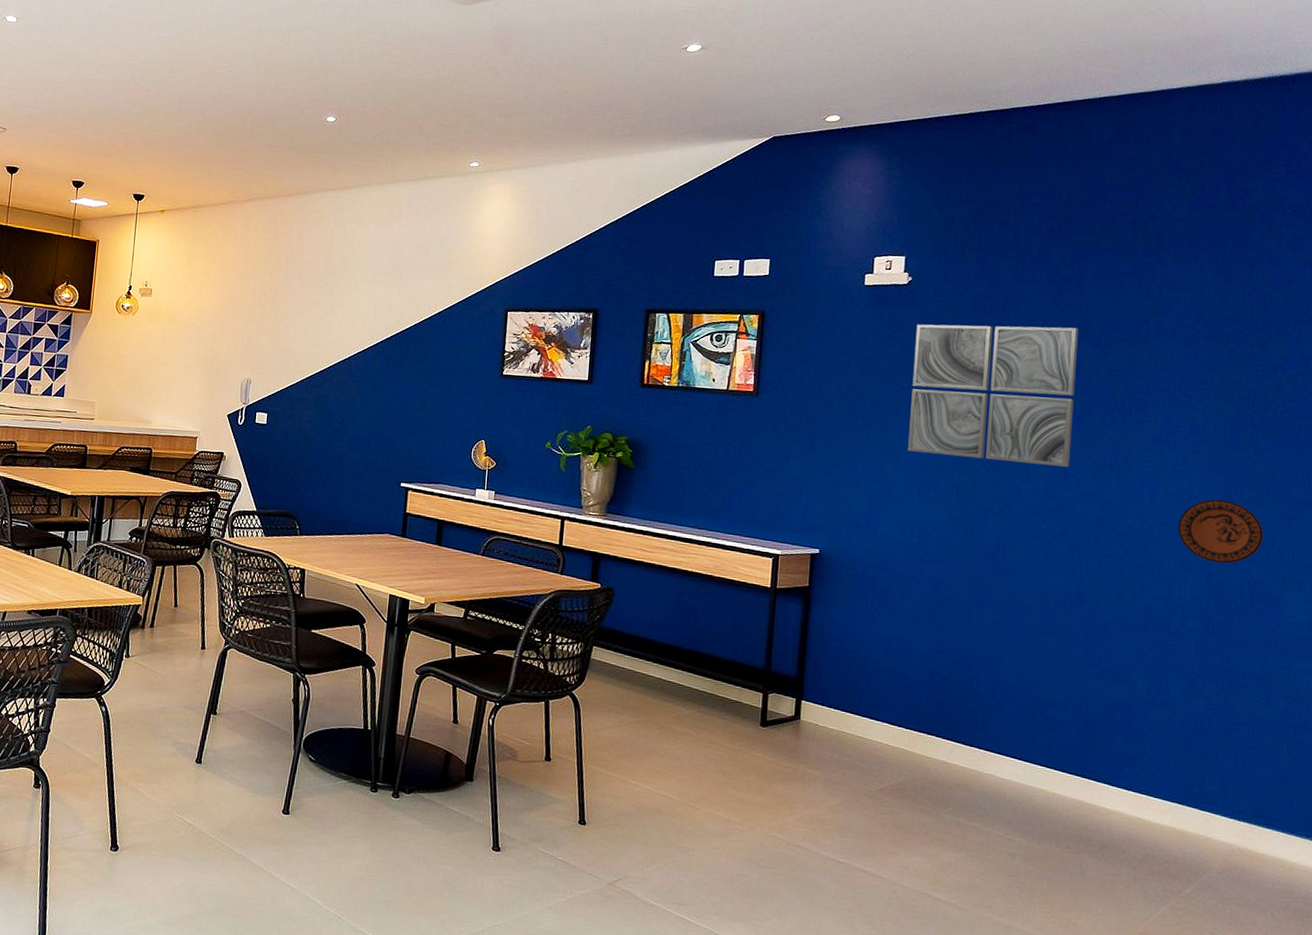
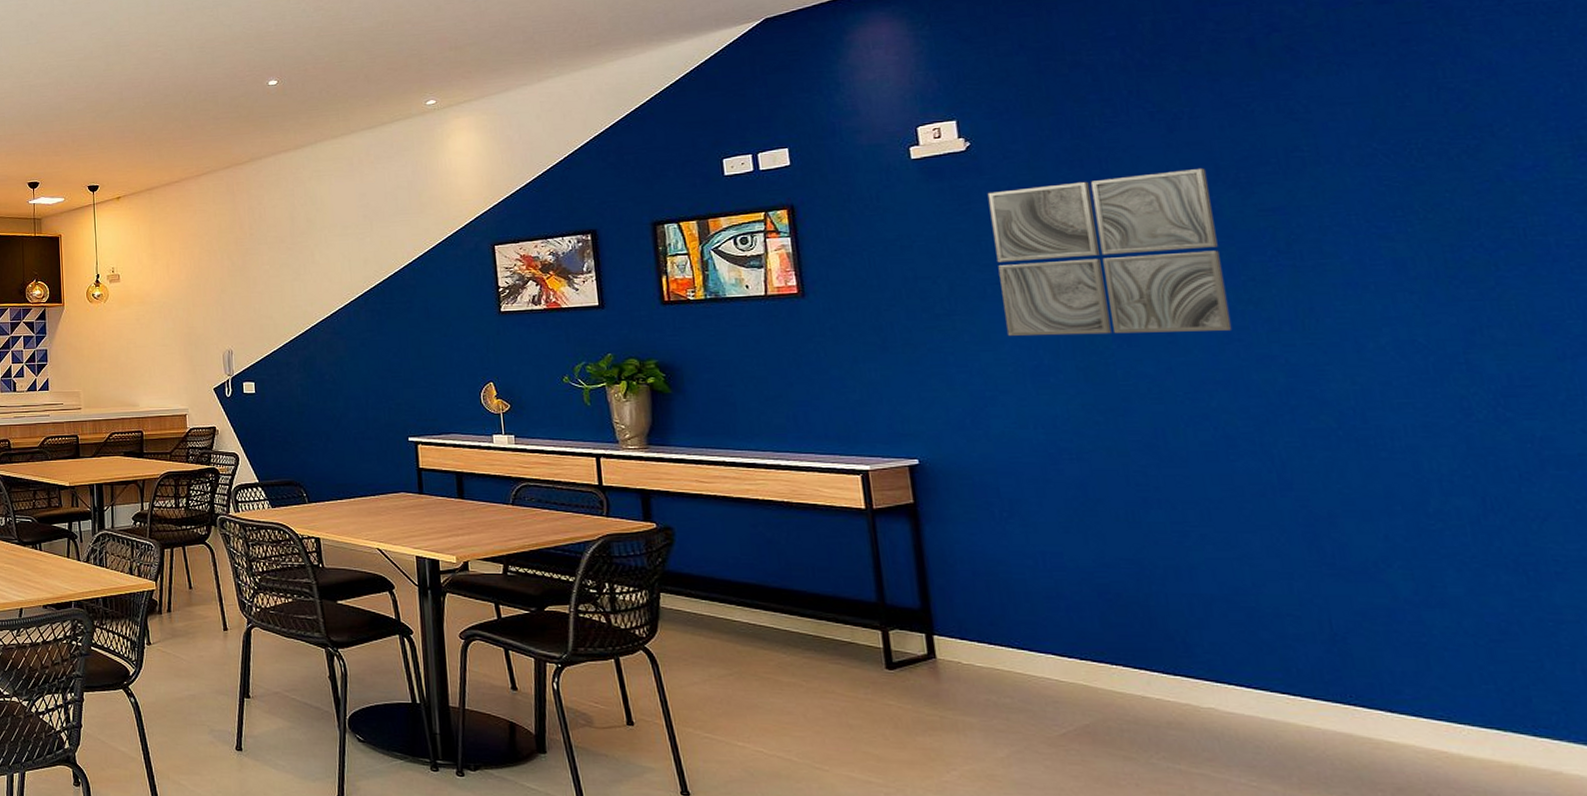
decorative plate: present [1177,499,1264,564] -> none [1405,345,1540,423]

